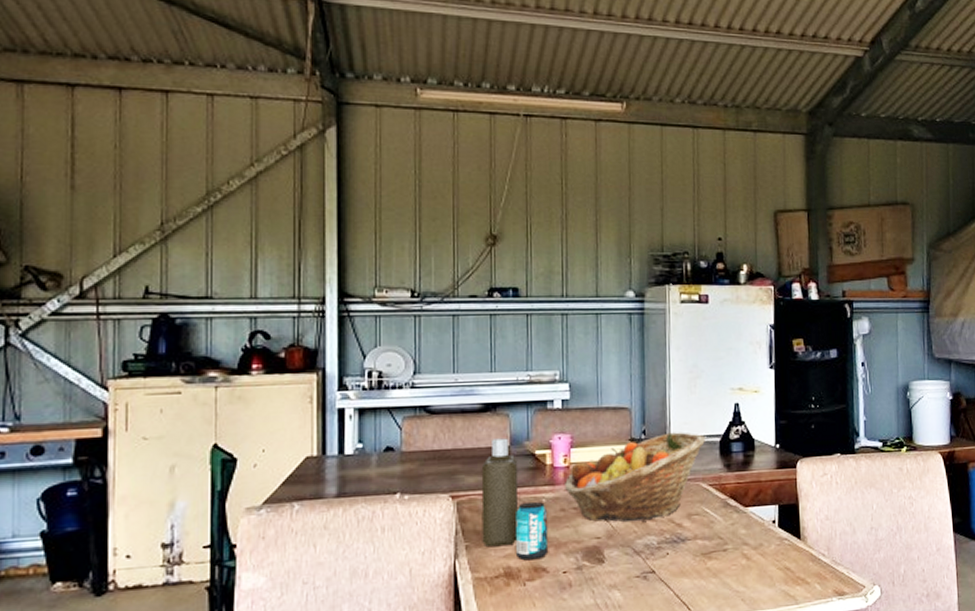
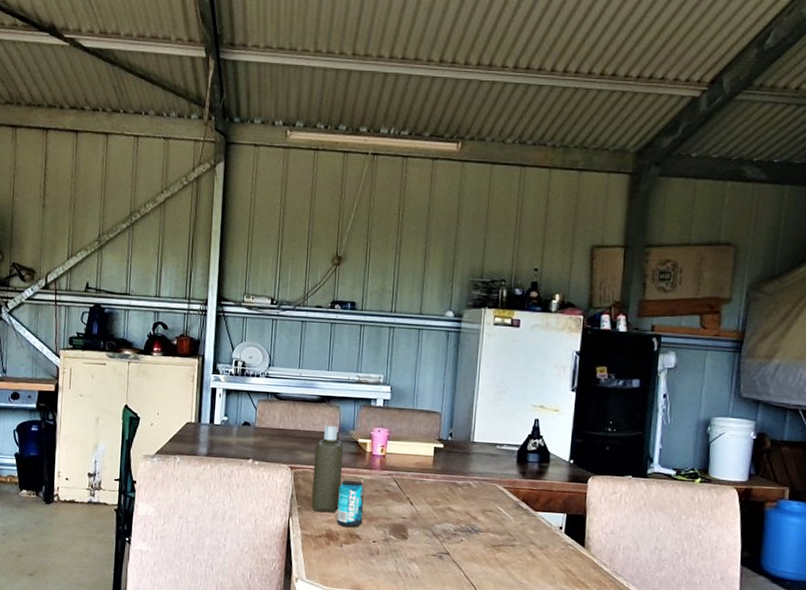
fruit basket: present [565,432,705,522] -> none [380,437,505,510]

